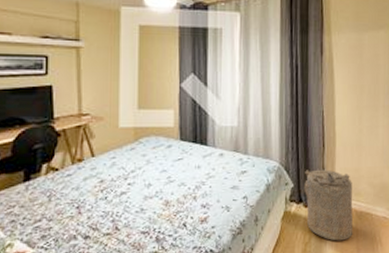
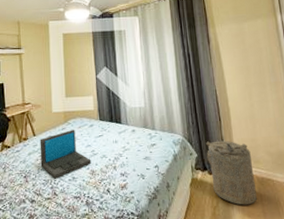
laptop: none [99,151,166,211] -> present [40,130,91,179]

